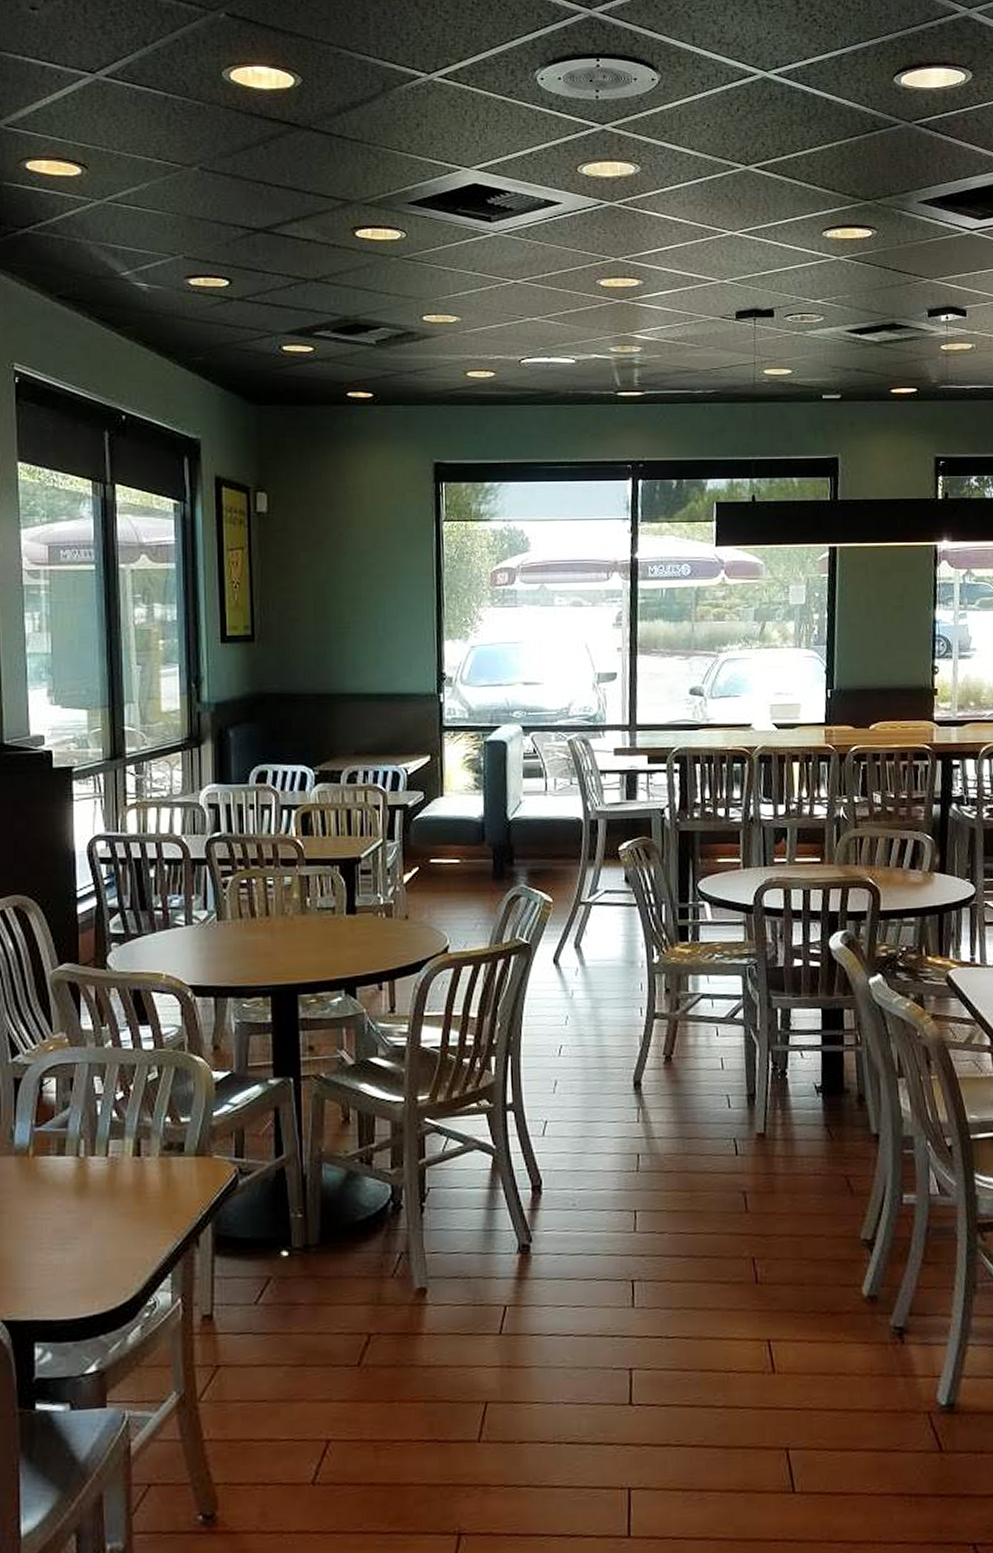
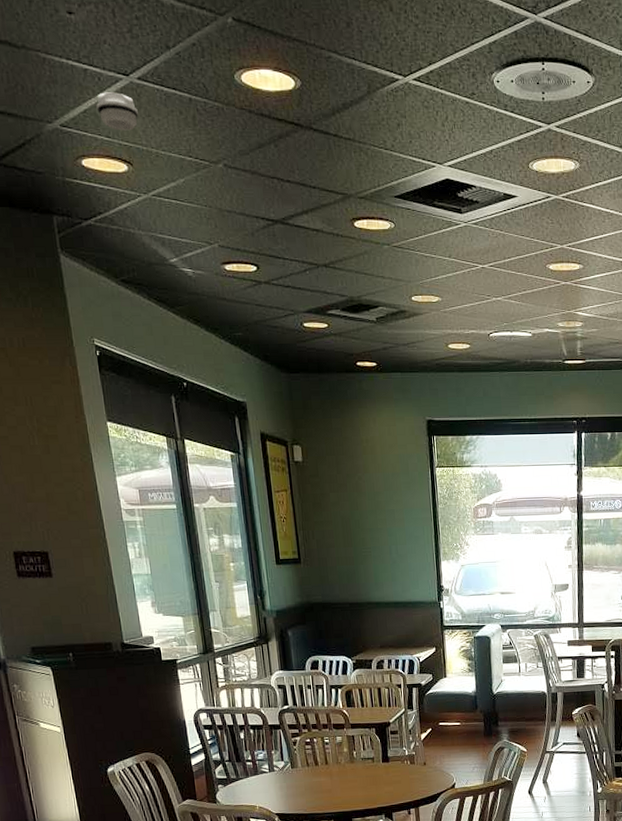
smoke detector: none [51,90,101,131] -> present [96,92,138,131]

